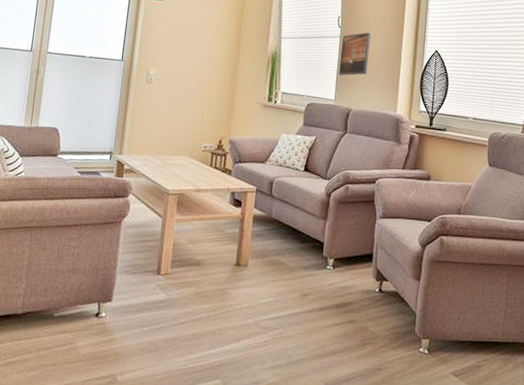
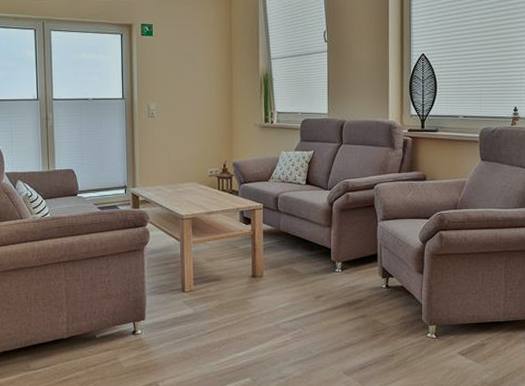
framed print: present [339,32,371,76] -> none [329,43,357,89]

